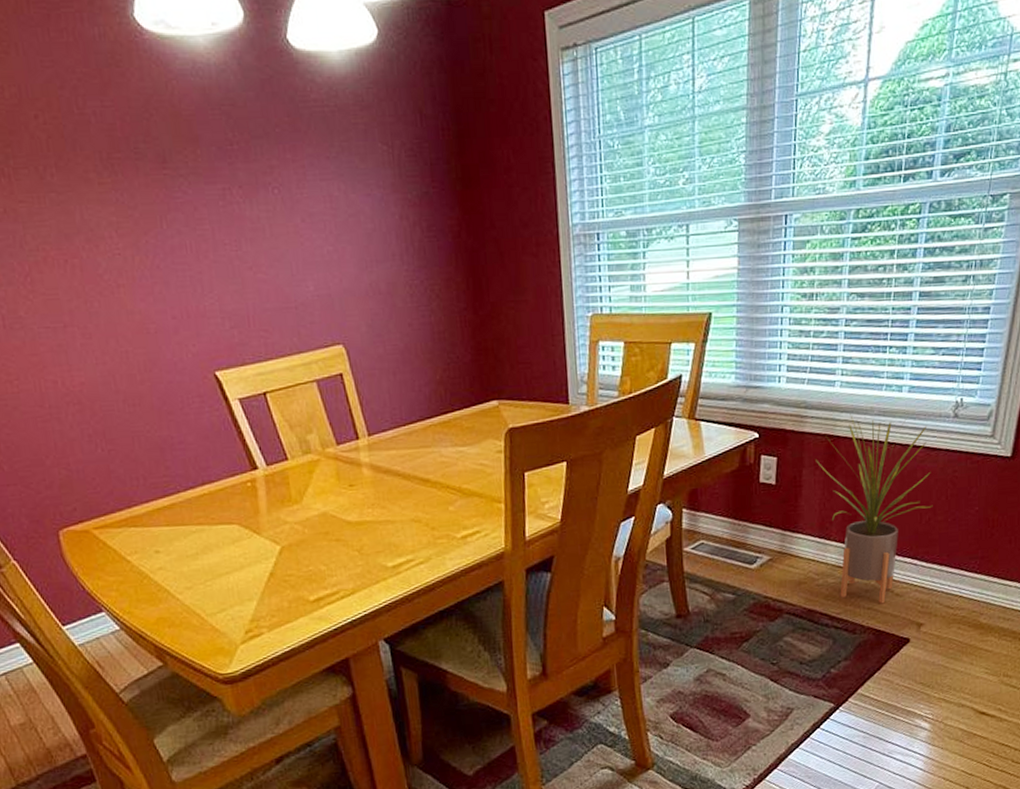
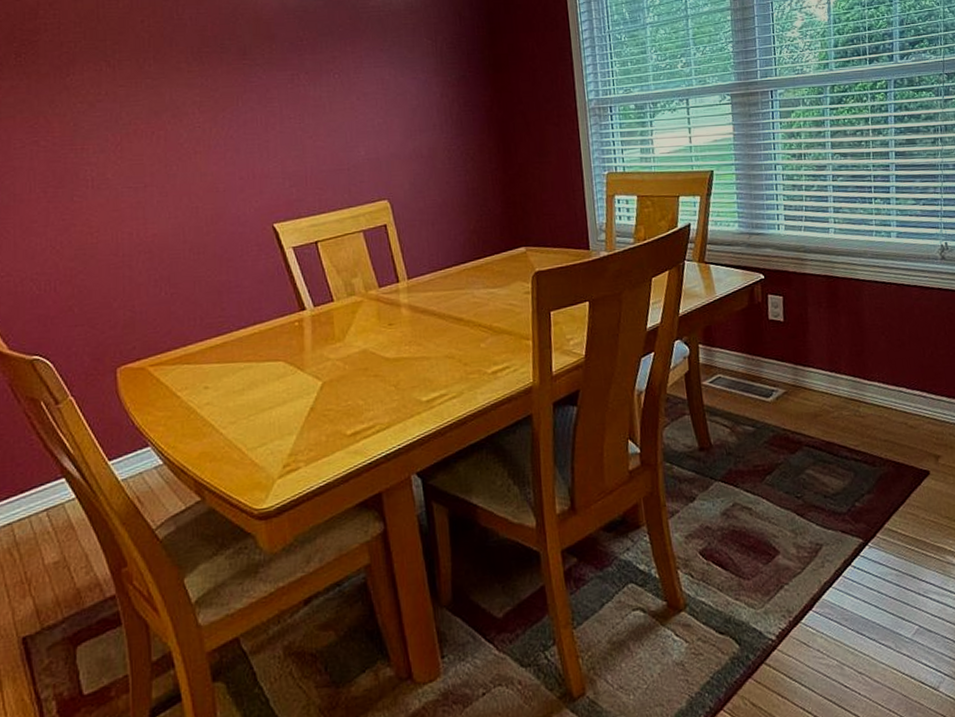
house plant: present [816,413,933,604] -> none [819,256,934,436]

